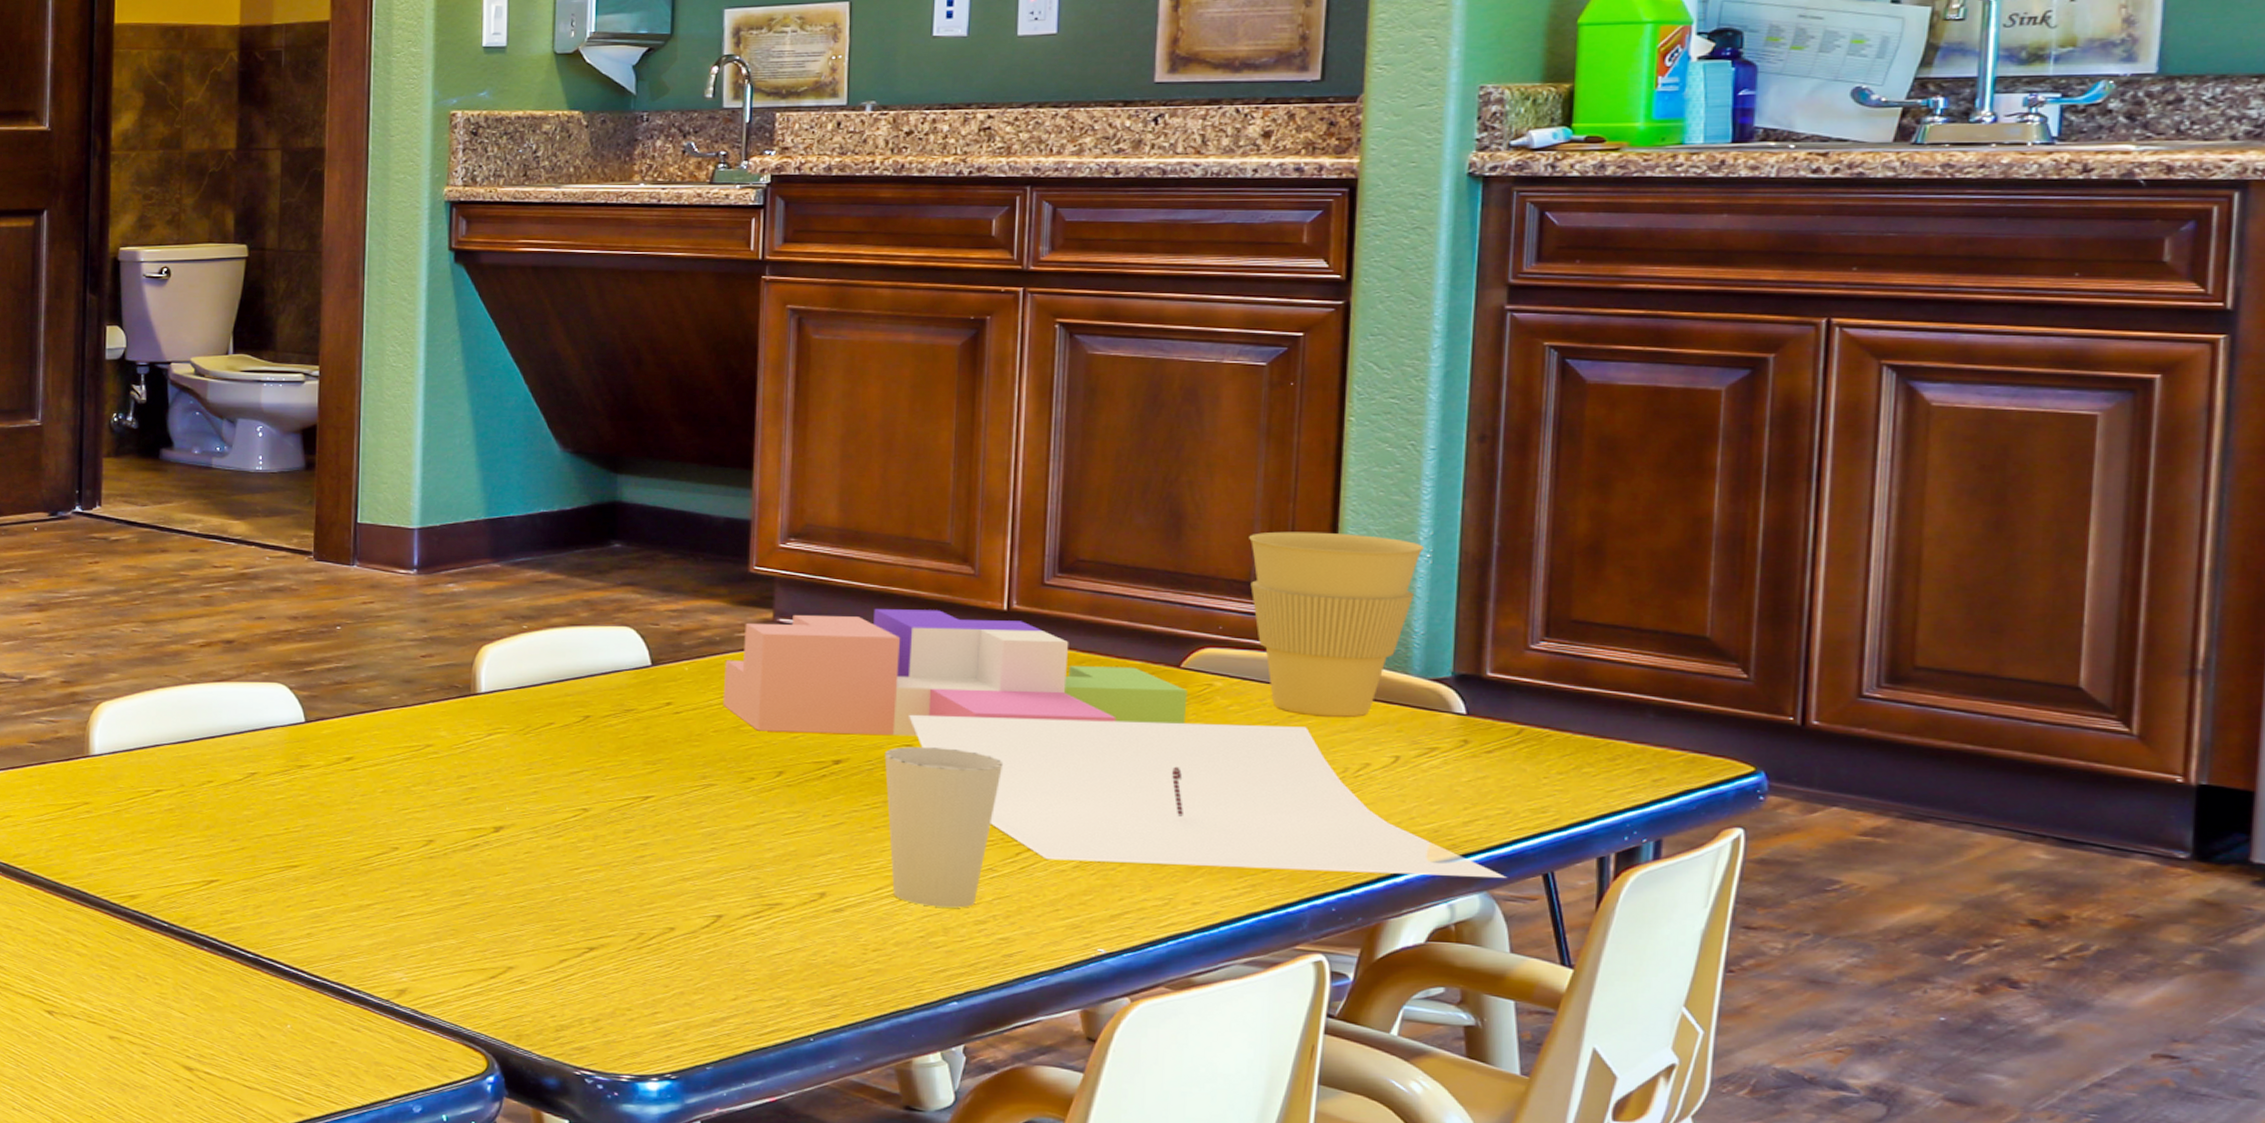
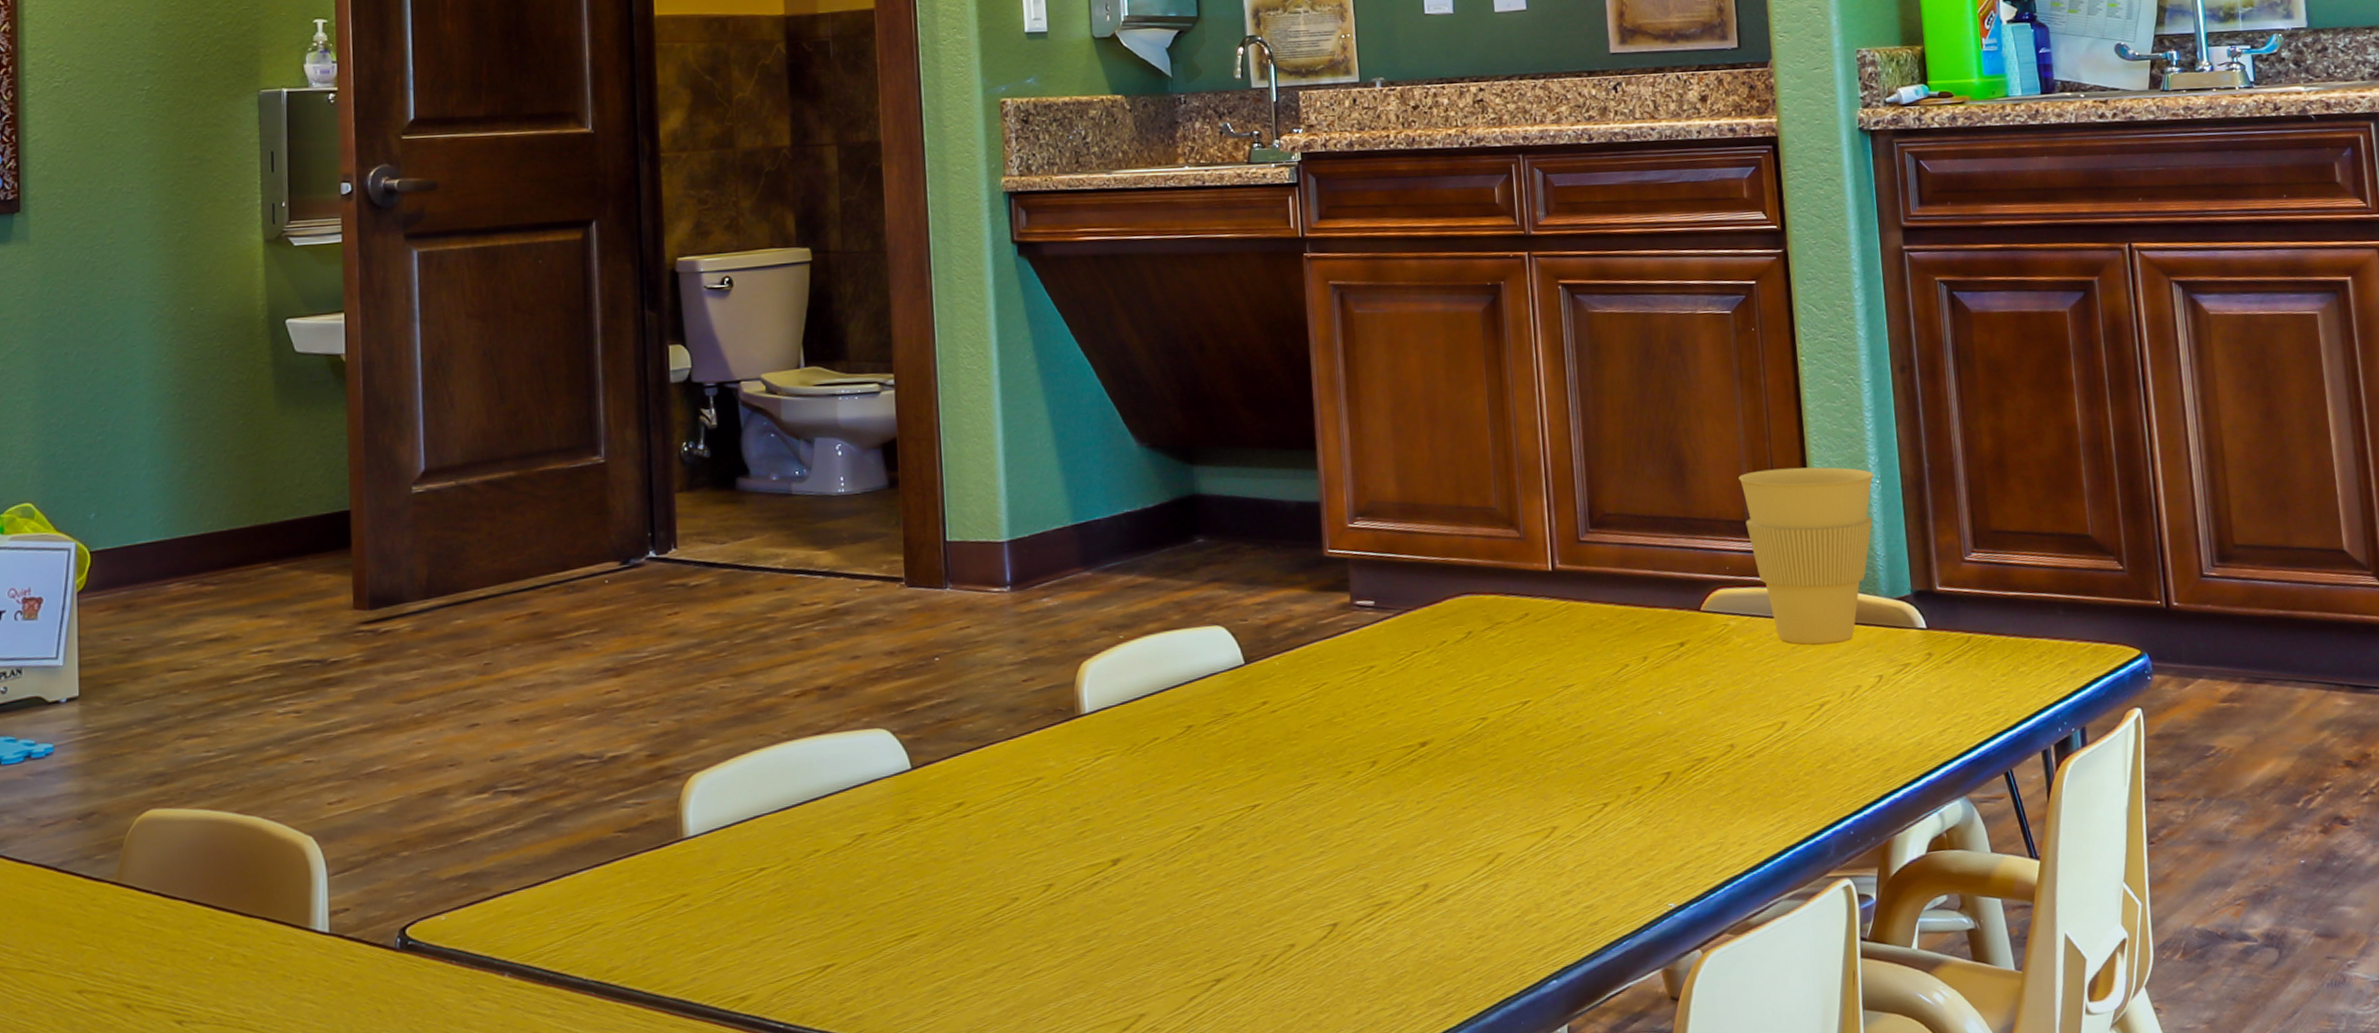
toy blocks: present [722,609,1188,737] -> none [1312,577,1711,721]
cup: present [884,747,1004,908] -> none [1464,716,1567,884]
paper sheet: present [909,714,1508,878] -> none [1481,656,1979,819]

